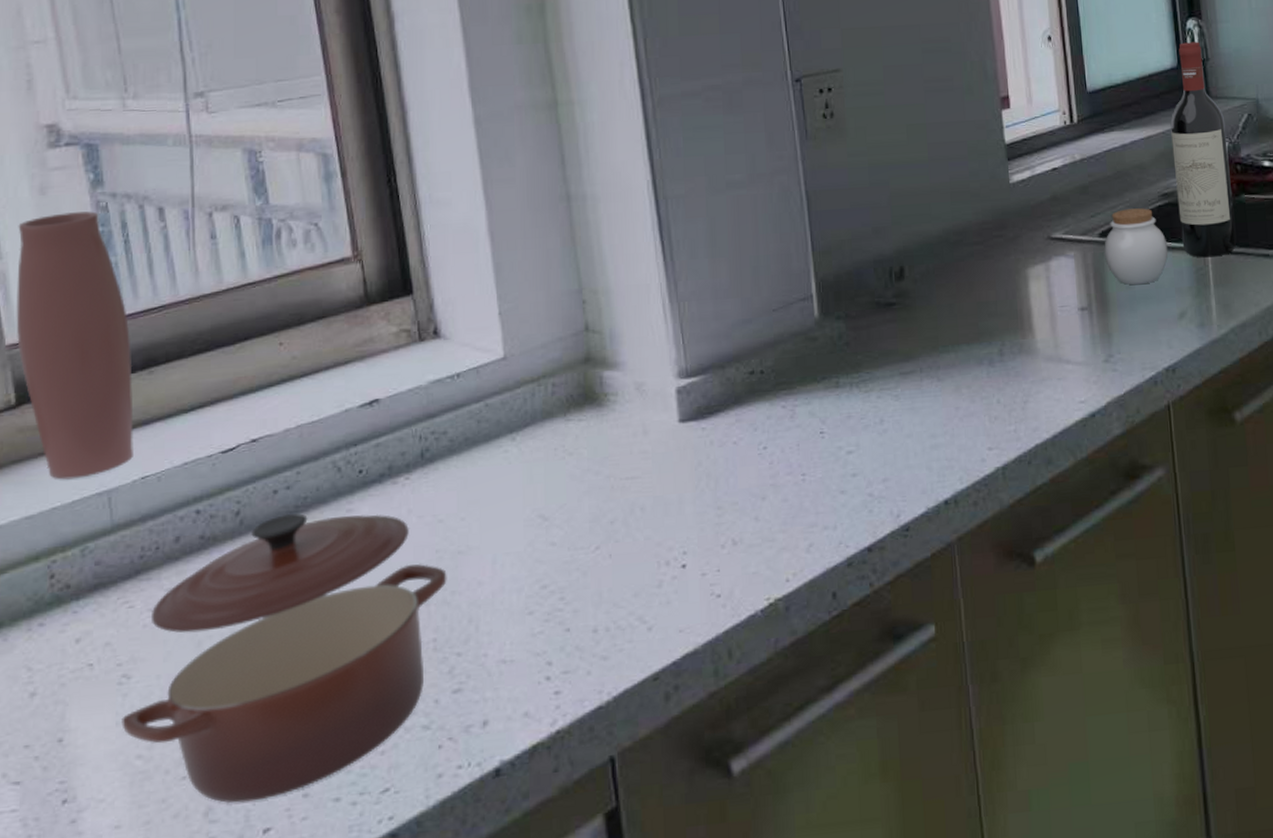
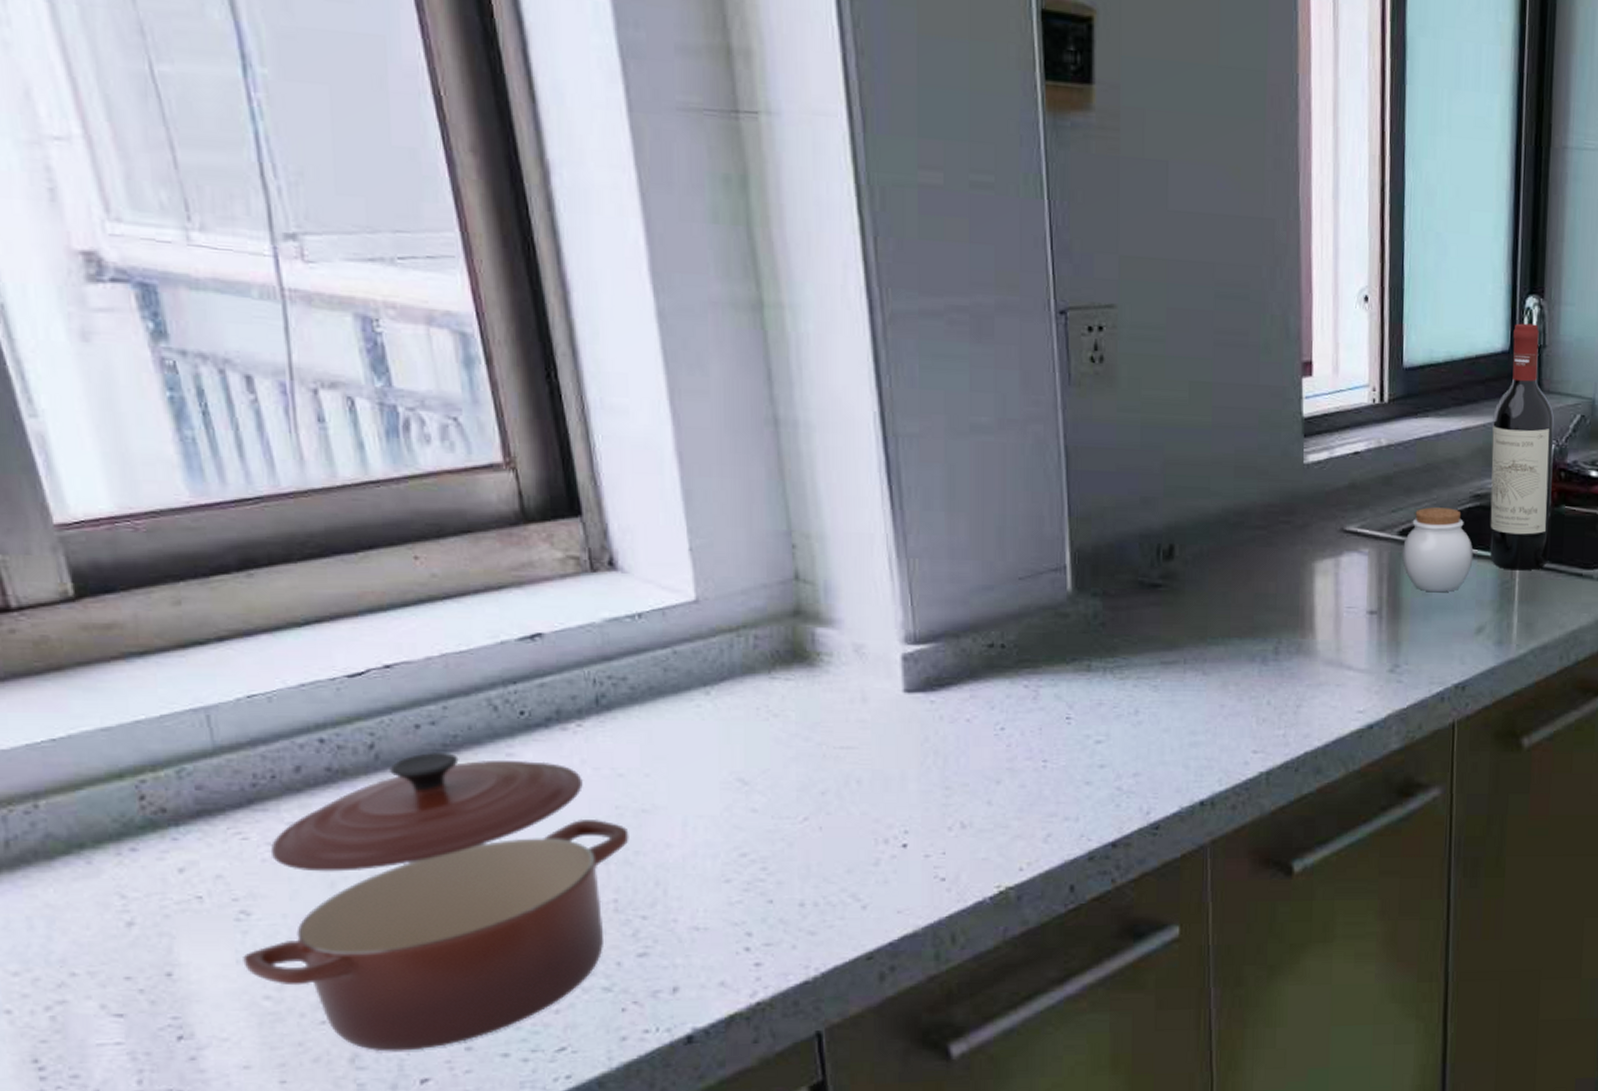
vase: present [16,211,134,480] -> none [55,367,234,690]

